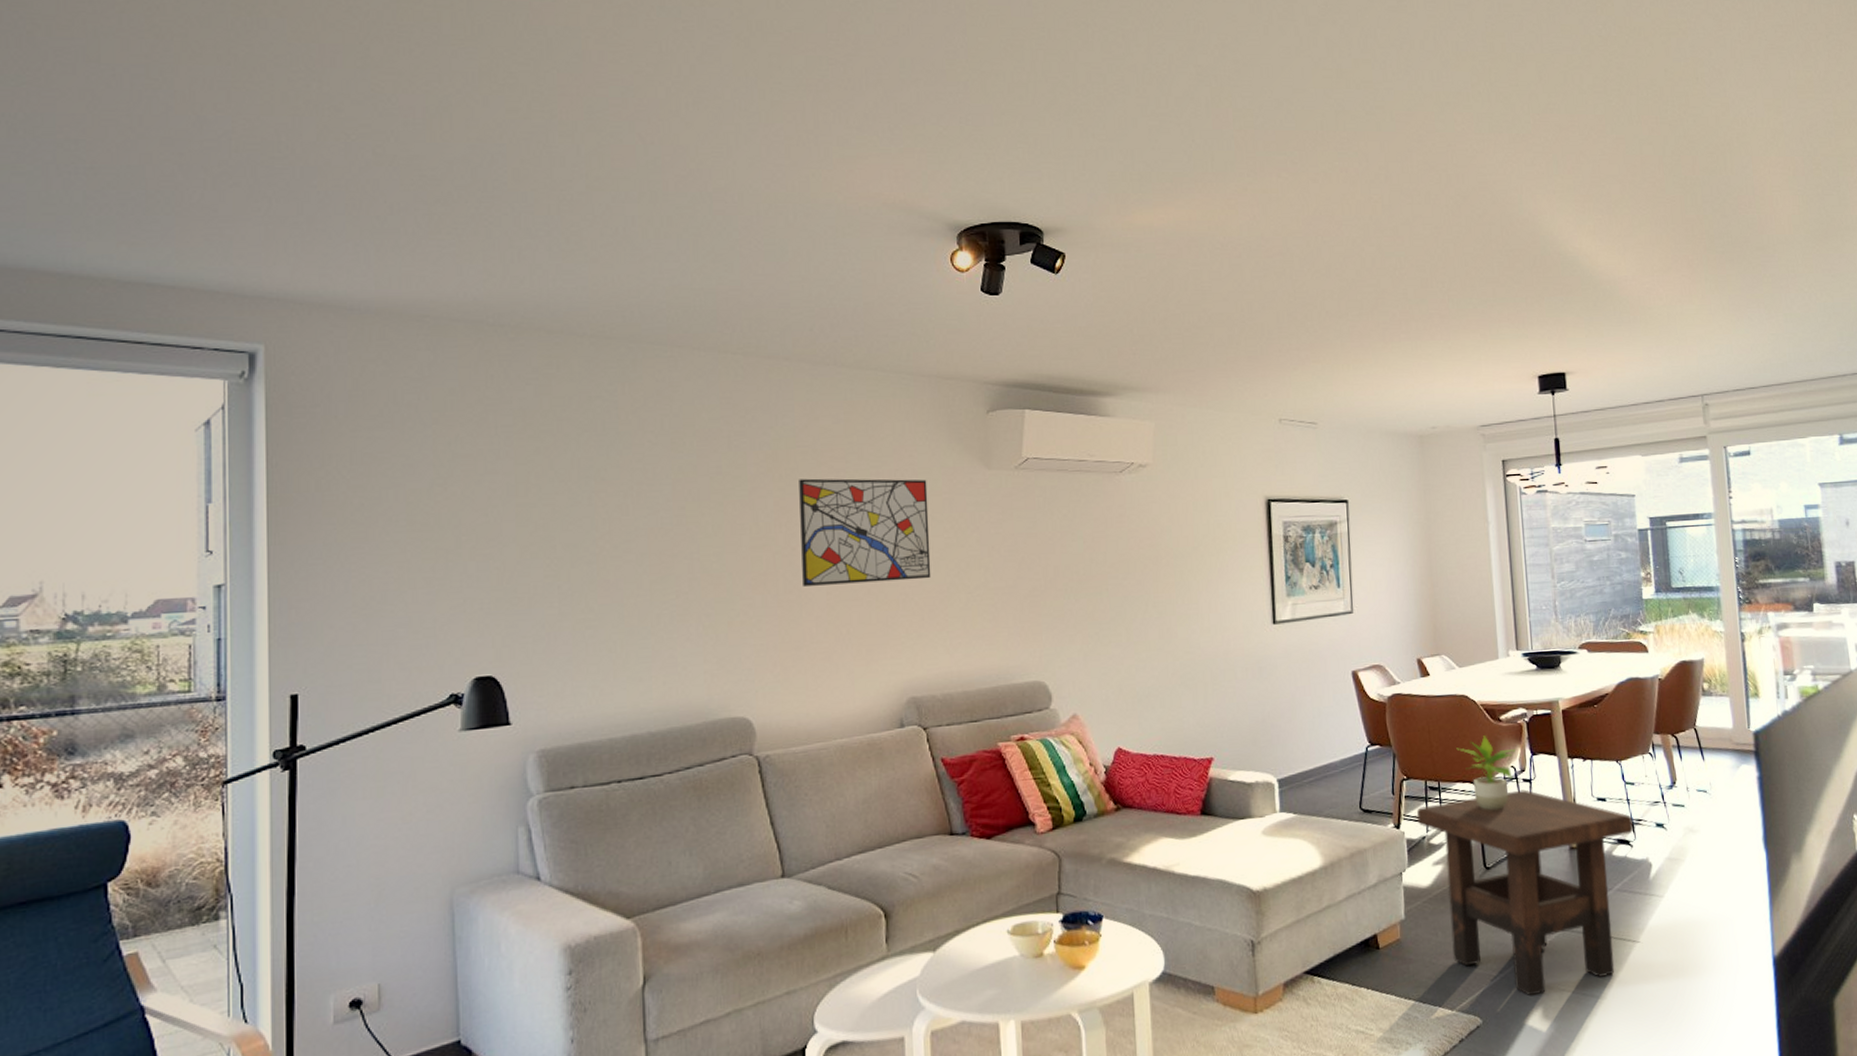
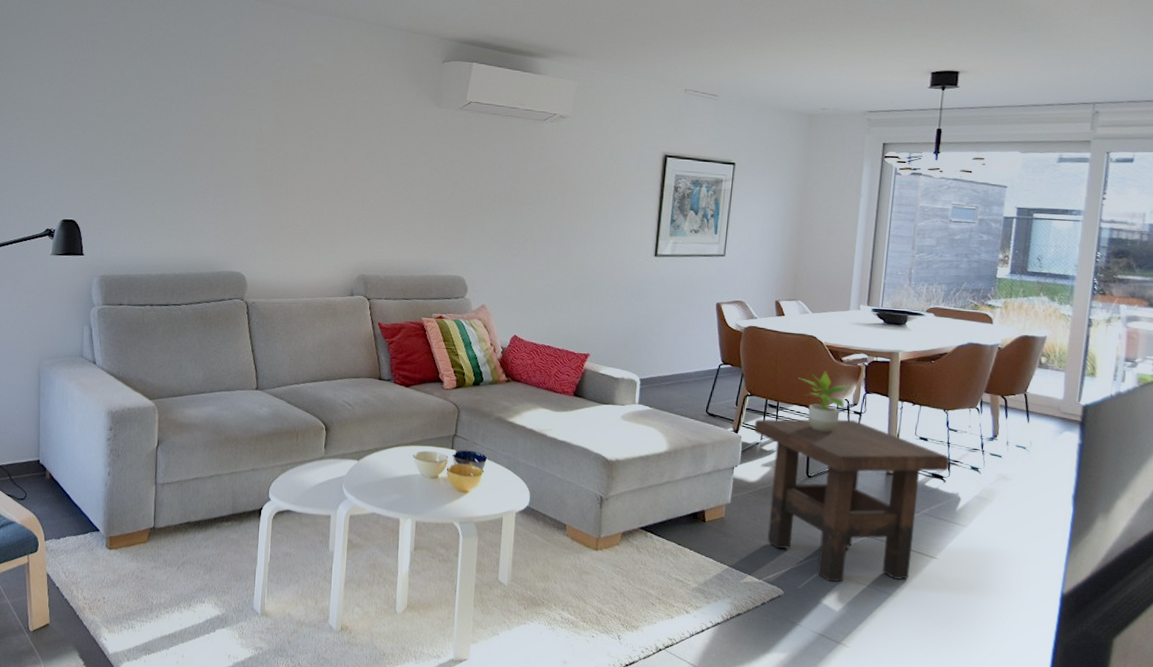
wall art: present [799,478,931,586] -> none [290,101,390,188]

